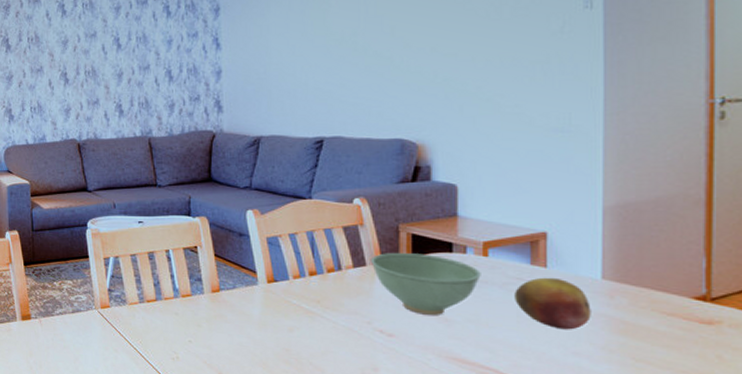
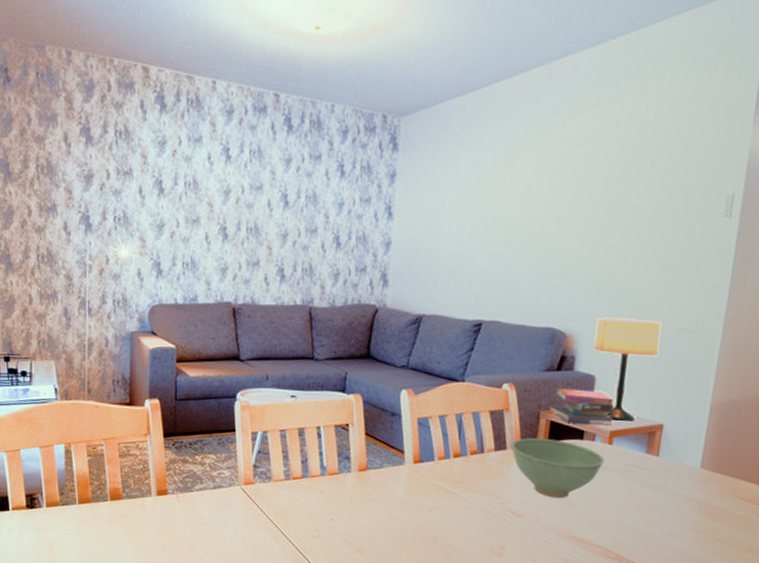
books: none [410,200,484,236] -> present [550,388,614,426]
table lamp: none [450,123,528,230] -> present [593,318,661,421]
fruit: present [515,277,591,330] -> none [628,465,689,513]

